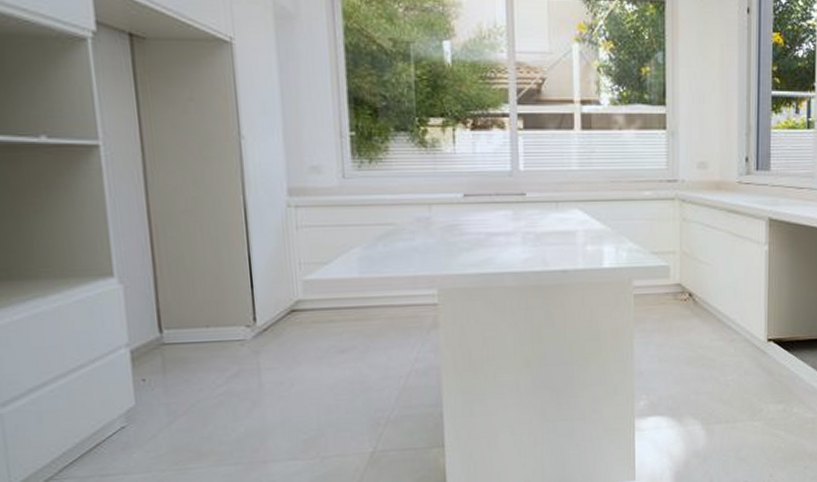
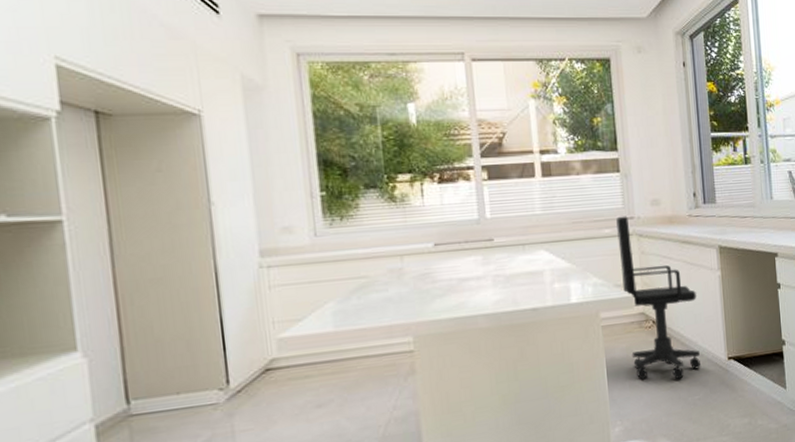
office chair: none [657,178,739,358] -> present [616,216,701,380]

